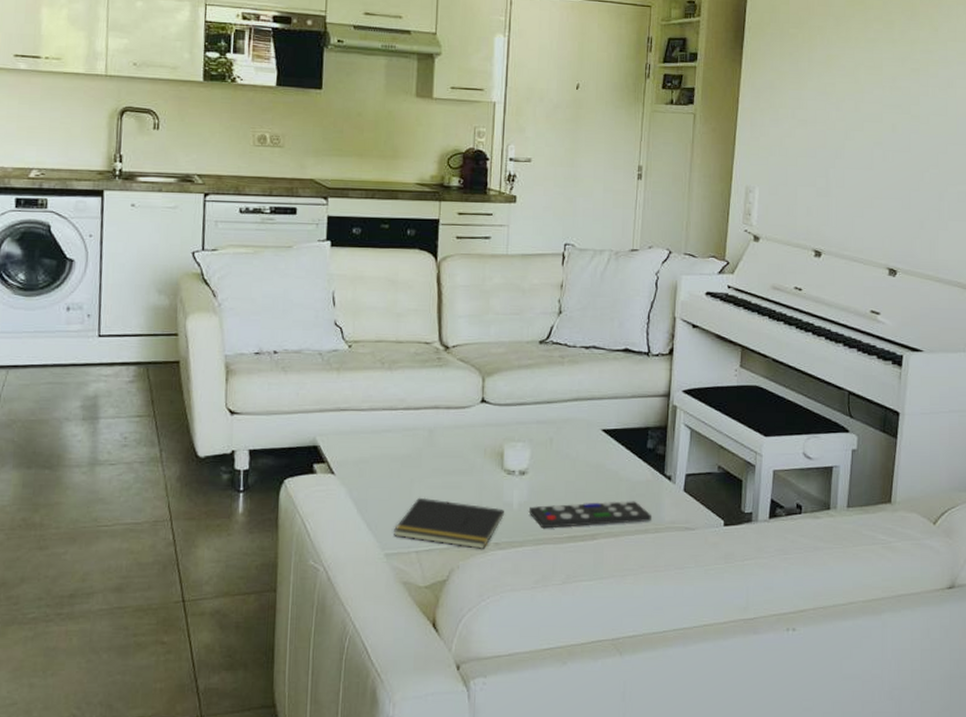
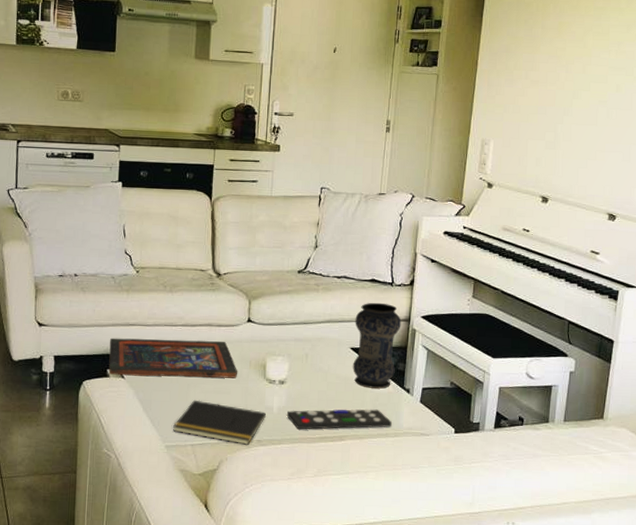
religious icon: none [315,426,471,471] -> present [108,338,238,379]
vase: none [605,375,660,477] -> present [353,302,402,389]

